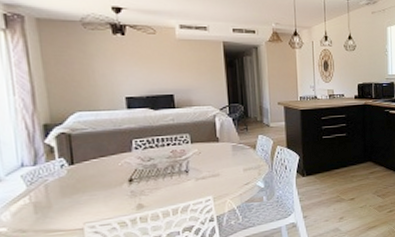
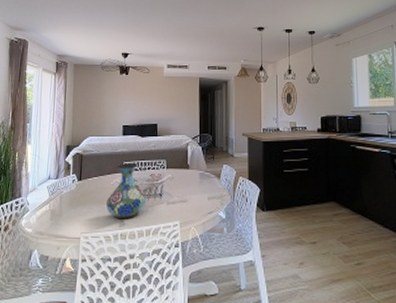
vase: none [115,138,170,203] -> present [106,162,147,220]

